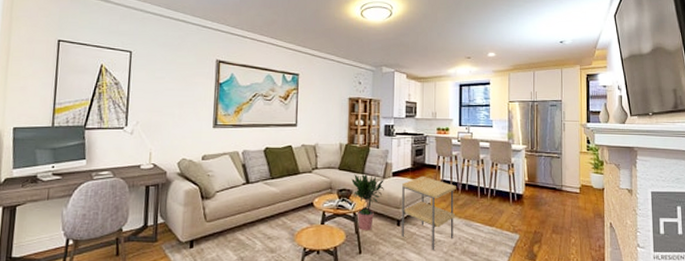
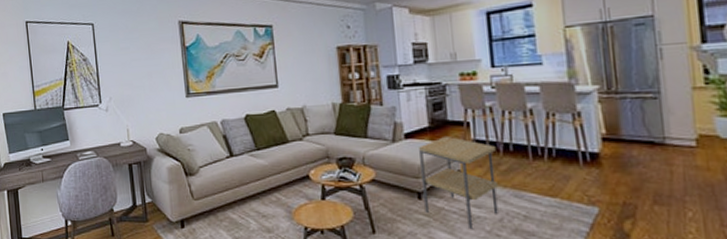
potted plant: present [351,173,384,231] -> none [352,137,396,207]

